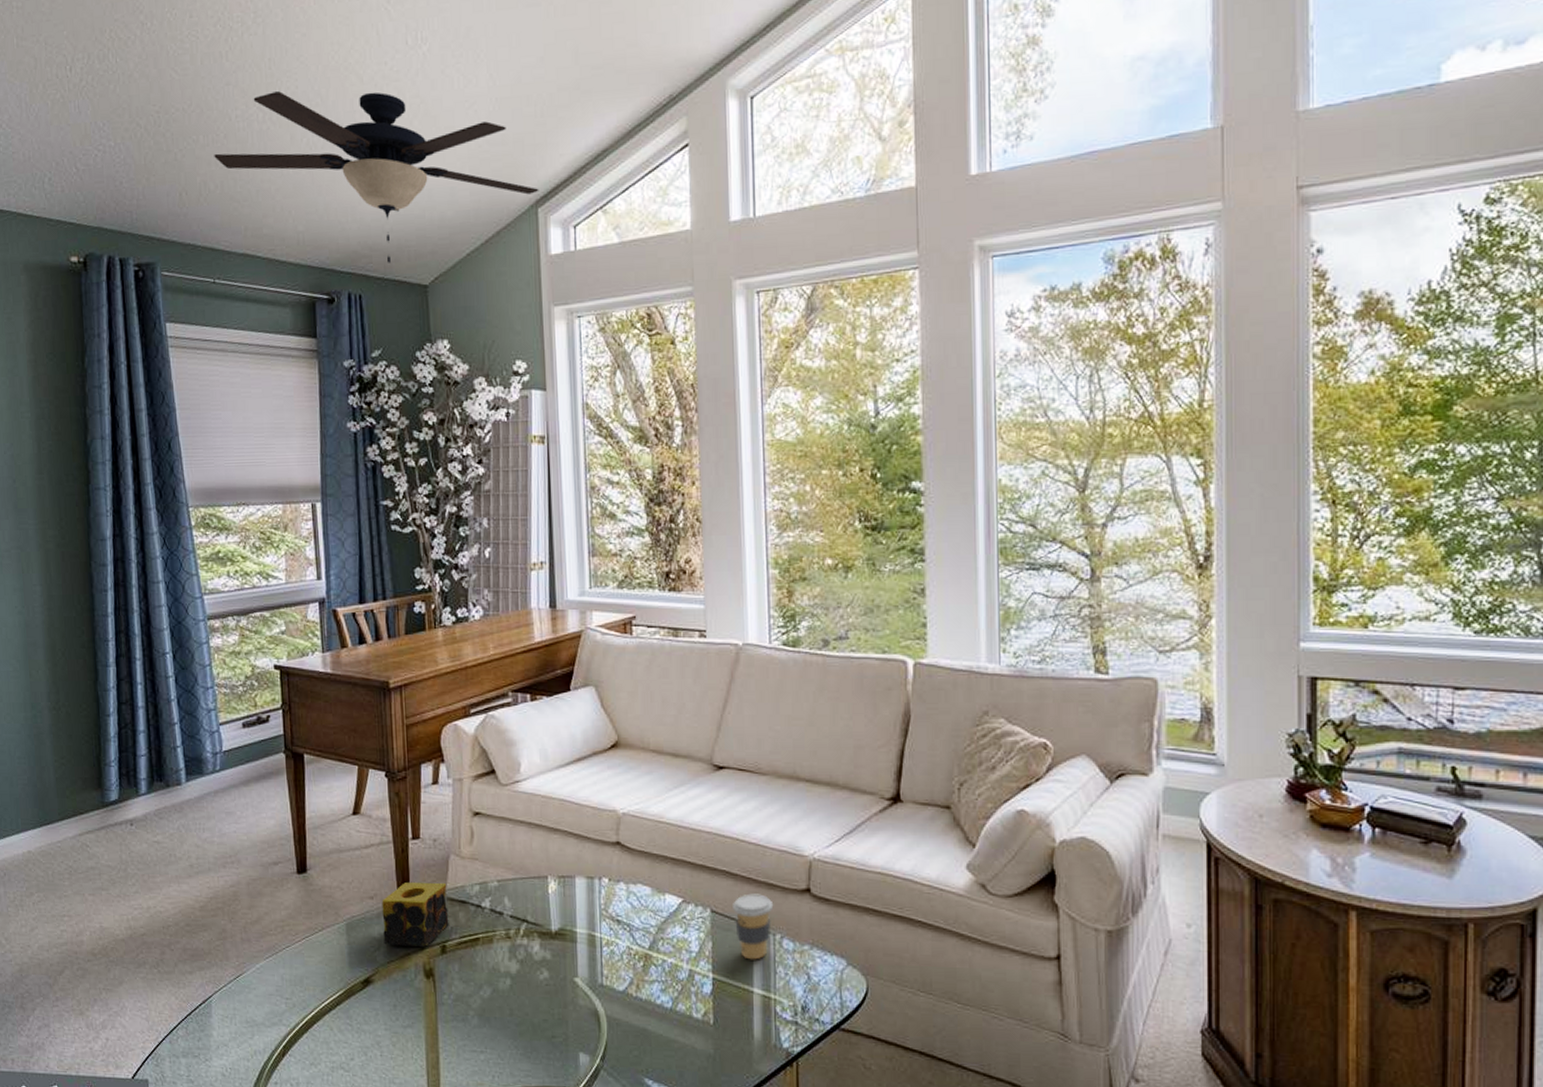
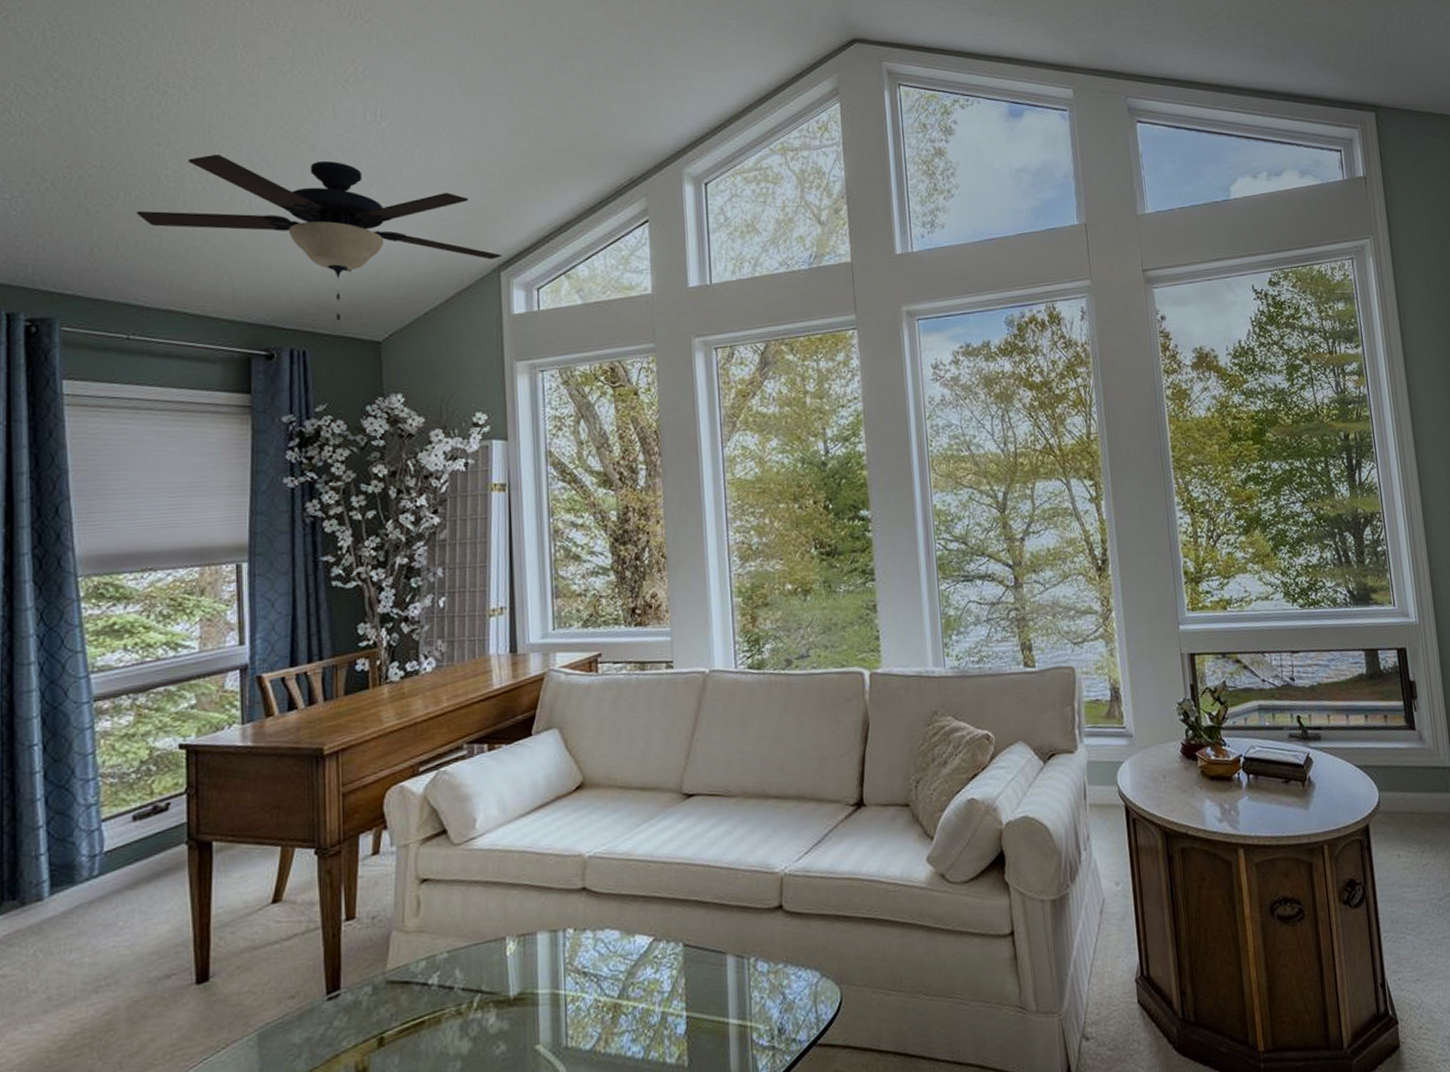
candle: present [382,882,449,947] -> none [305,964,388,1050]
coffee cup: present [733,893,774,960] -> none [706,918,747,990]

